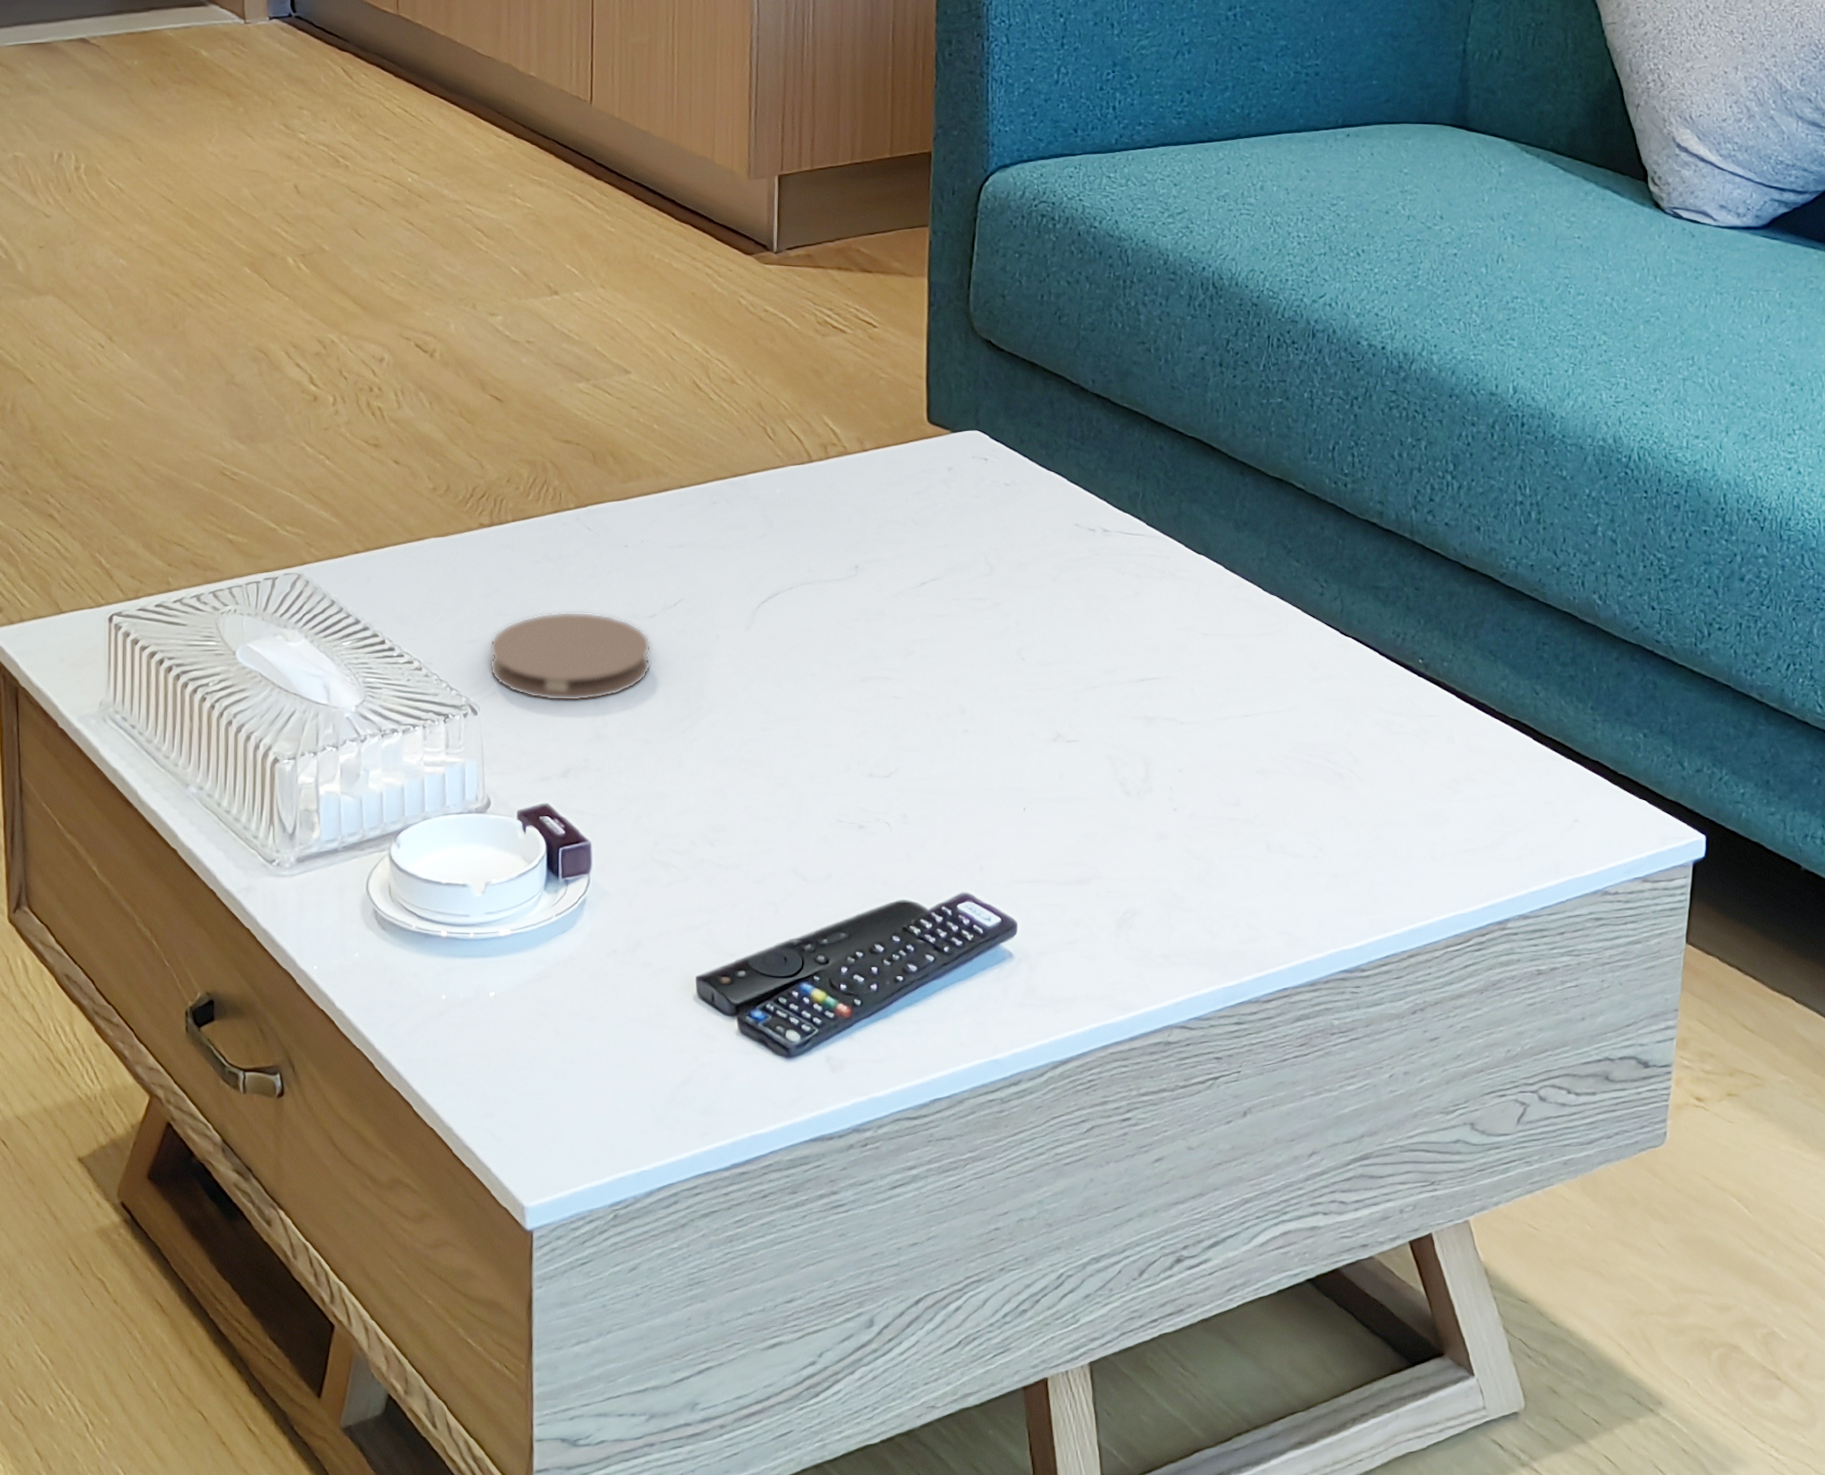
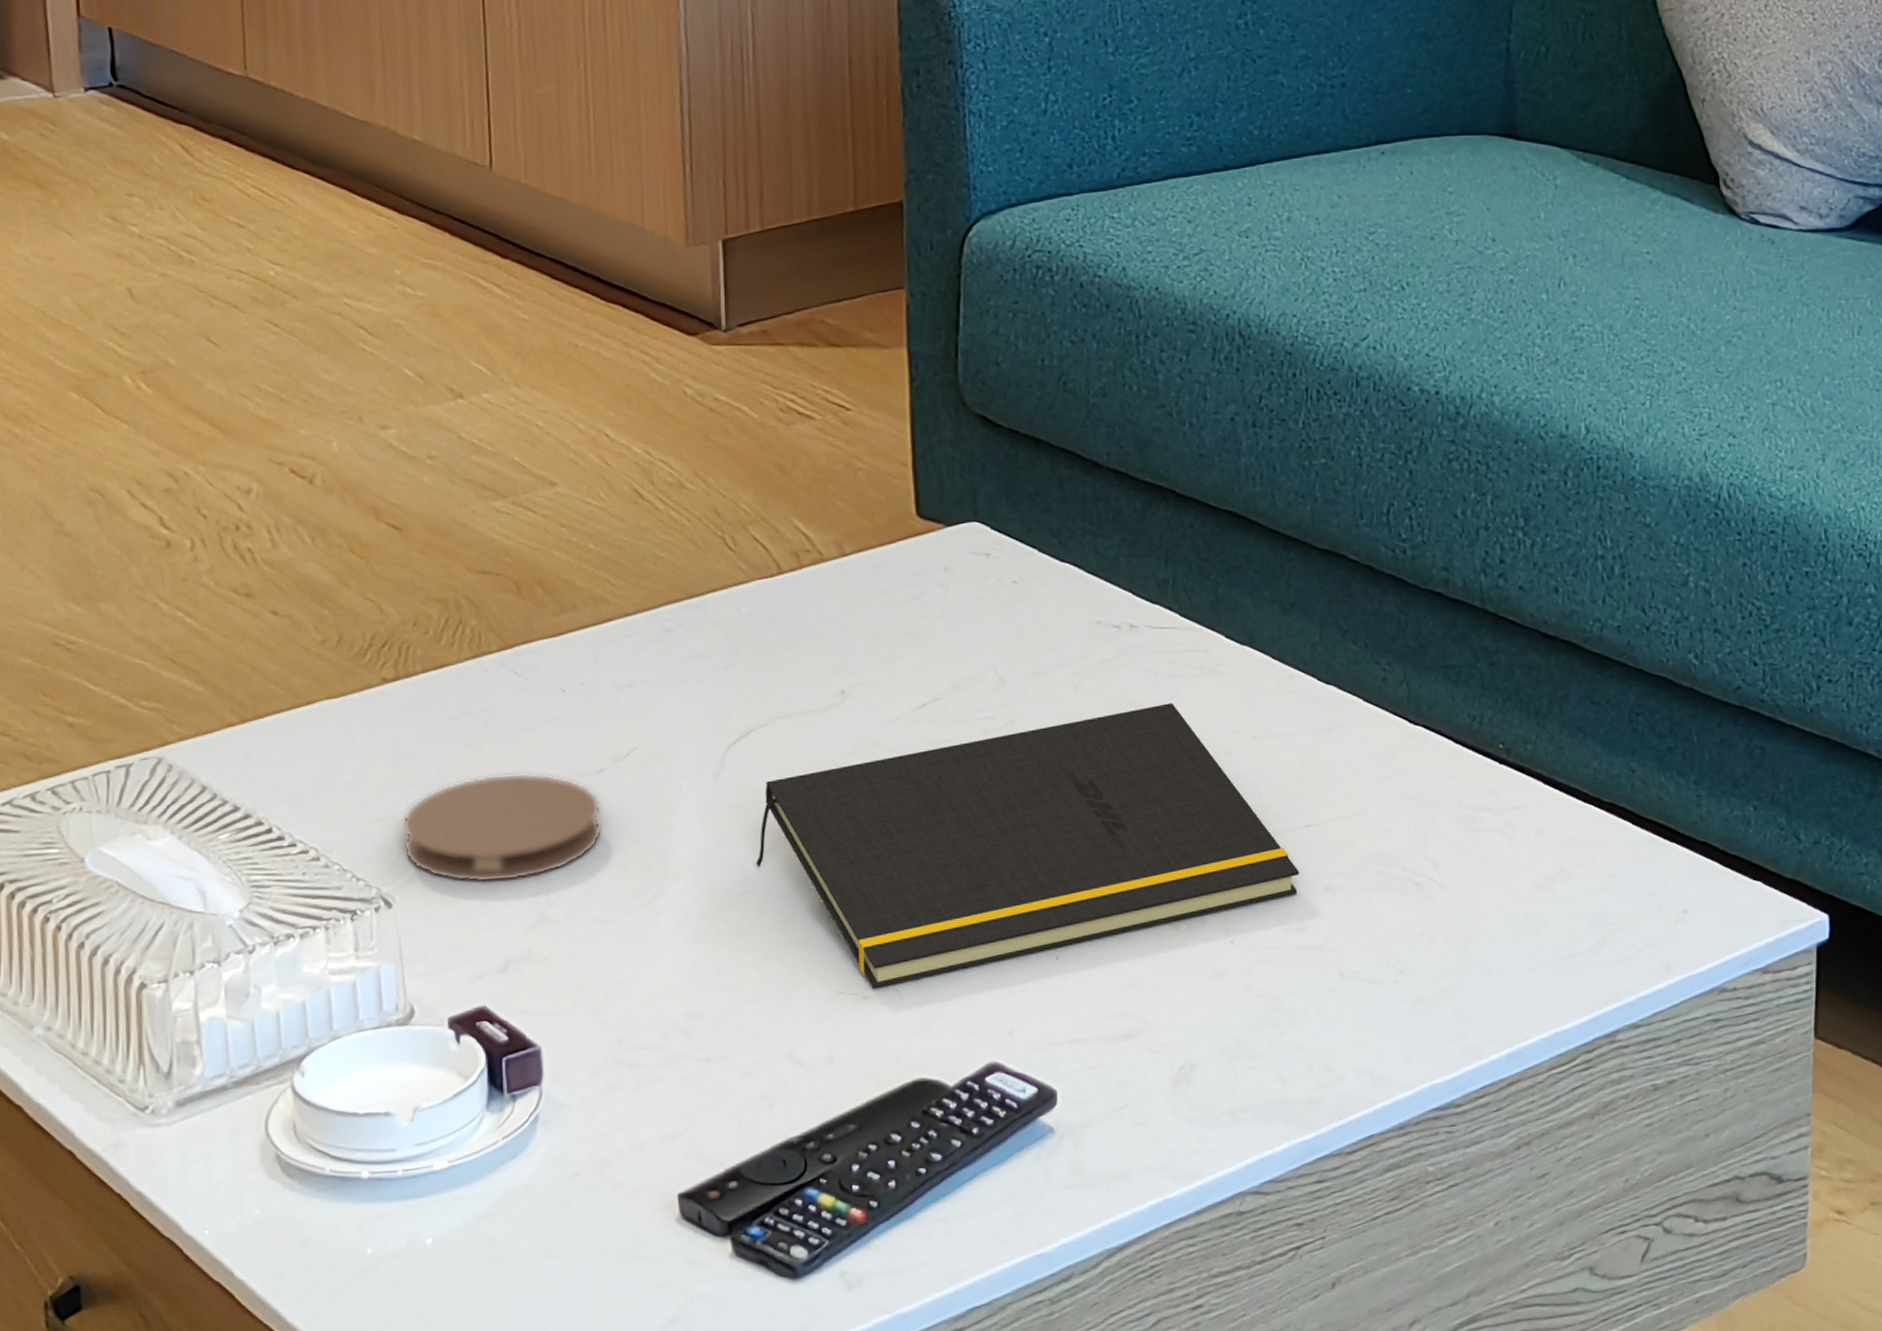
notepad: none [776,599,1237,821] -> present [756,703,1300,989]

